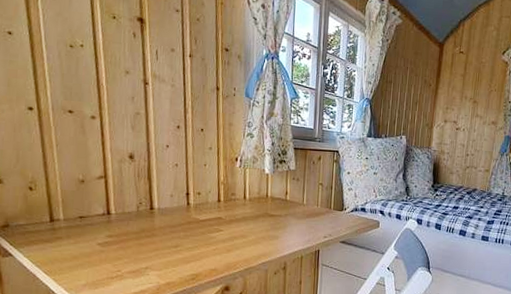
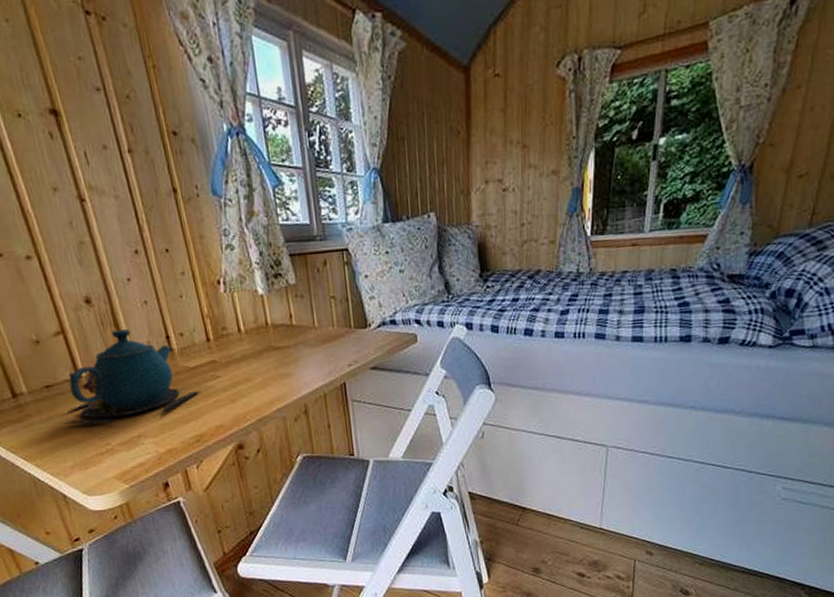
teapot: none [87,182,204,254] -> present [64,329,200,425]

